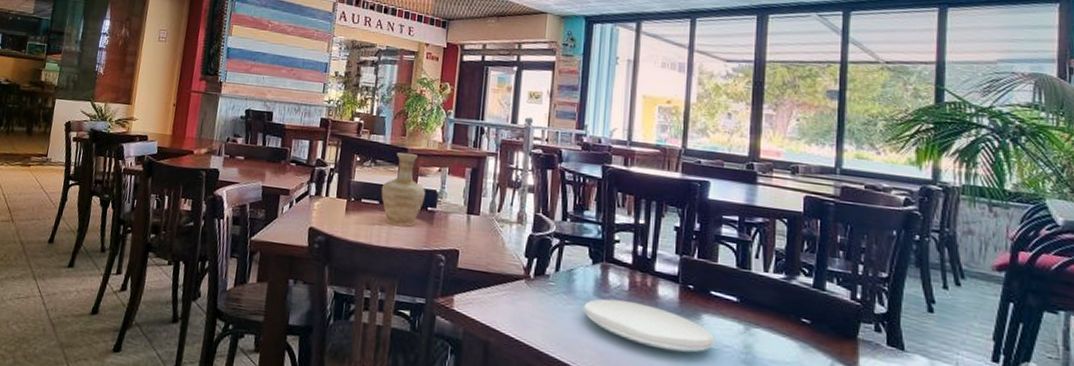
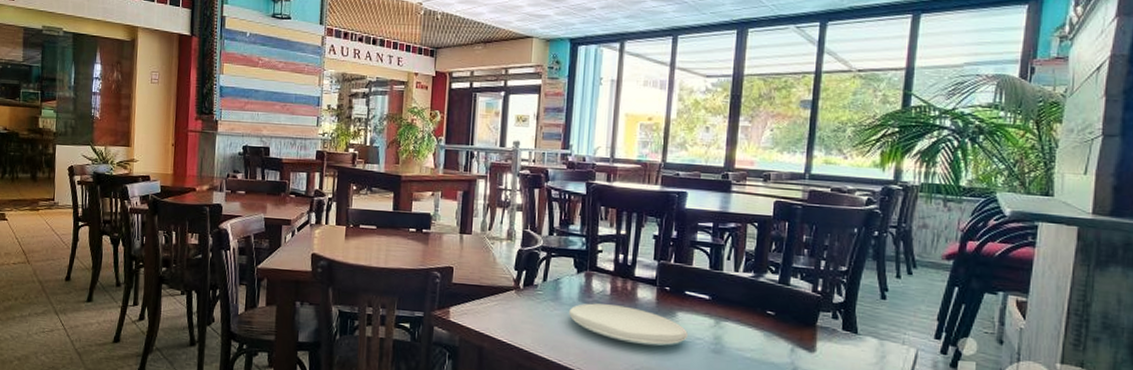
vase: present [381,152,426,227] -> none [377,179,421,249]

